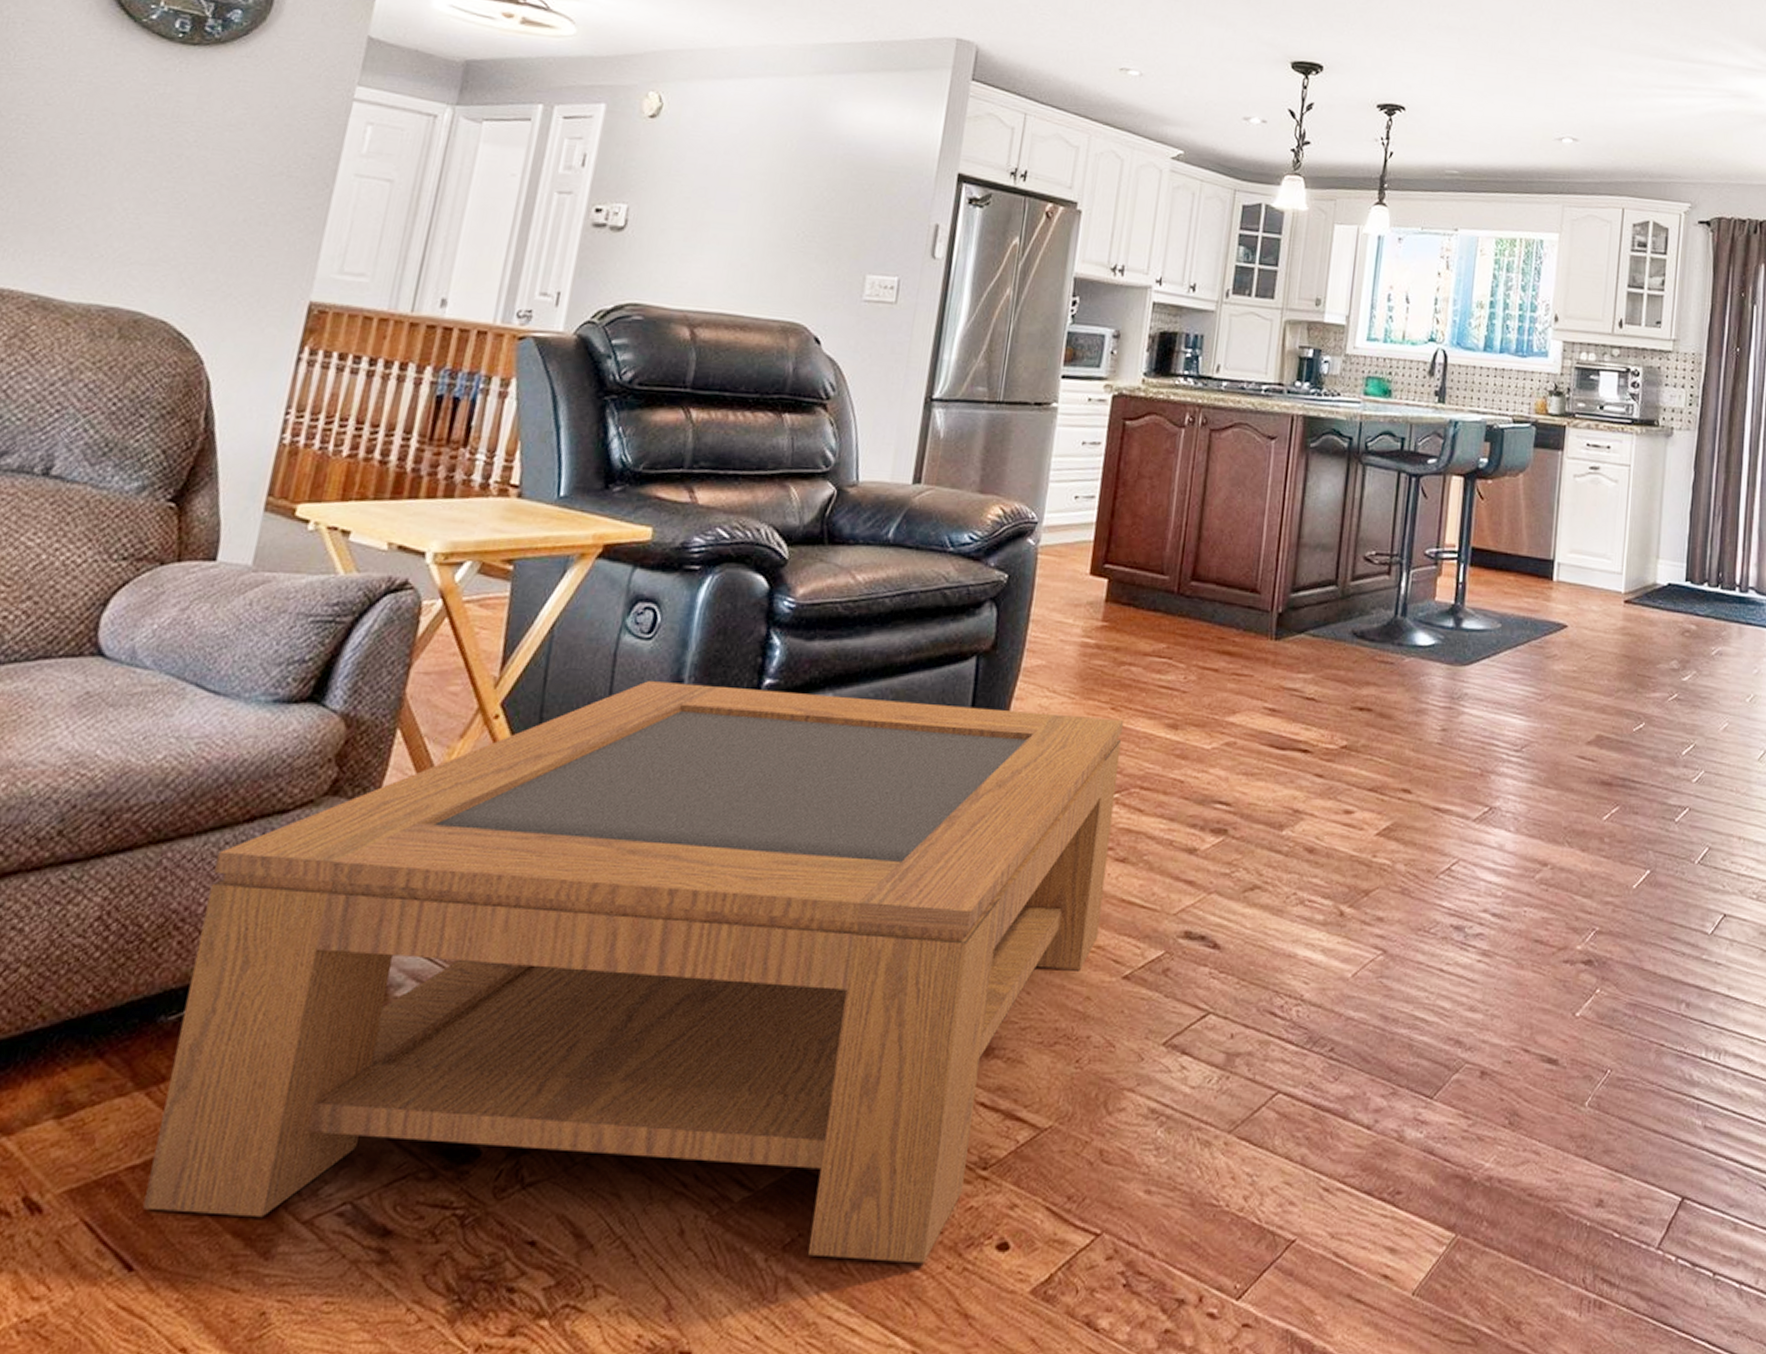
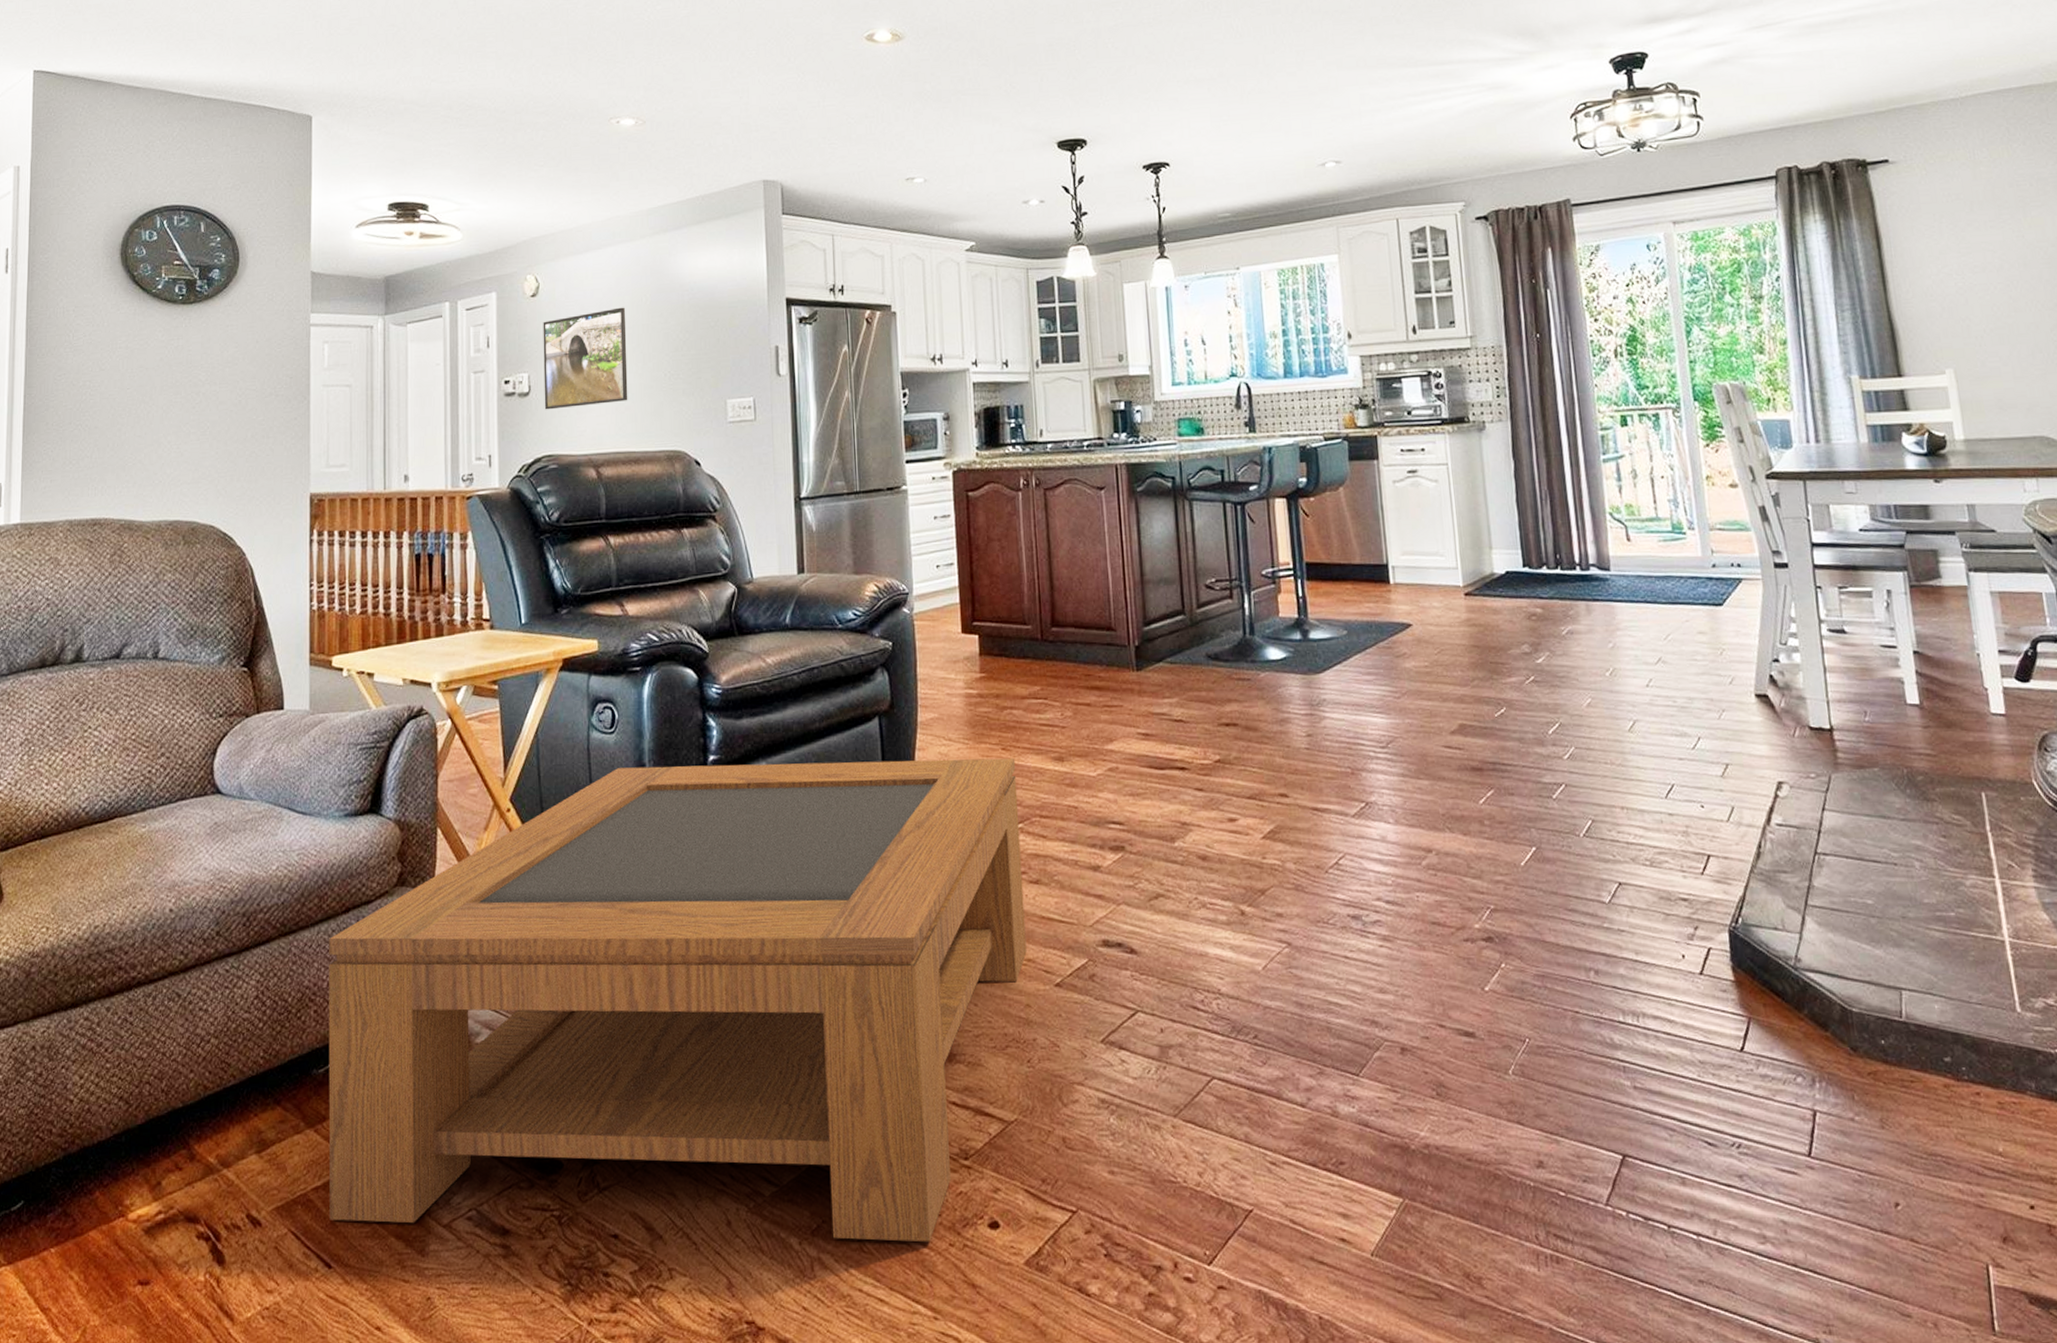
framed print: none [640,148,765,257] -> present [543,307,628,410]

